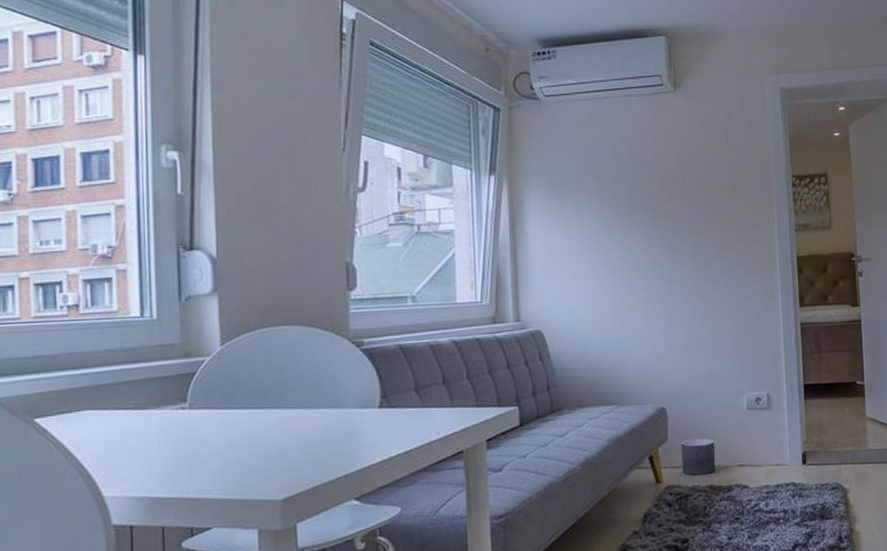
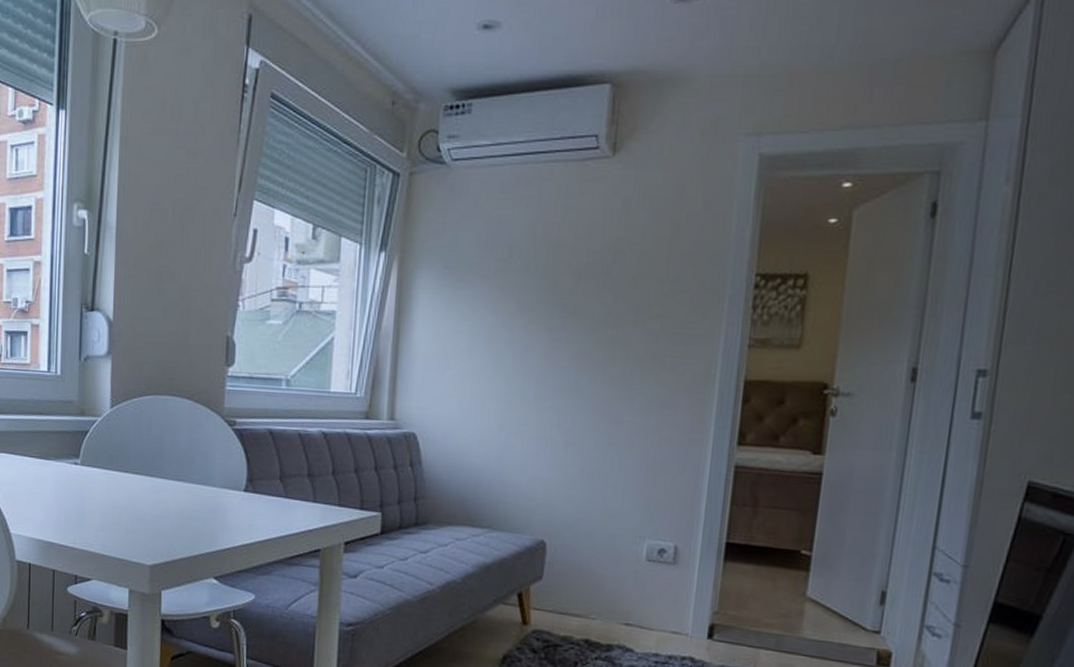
planter: present [681,438,716,476] -> none [555,582,600,627]

